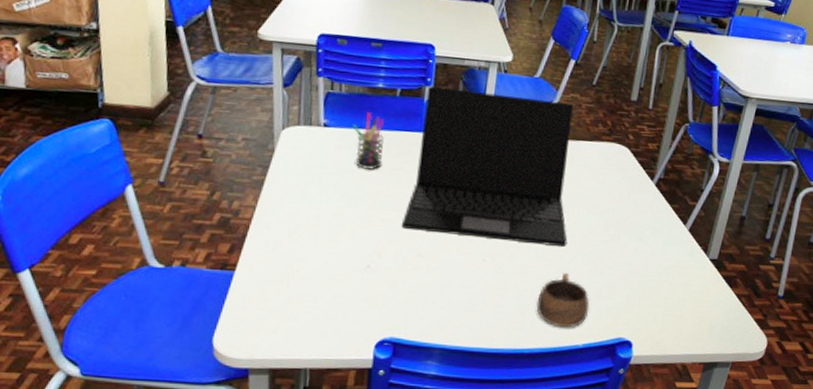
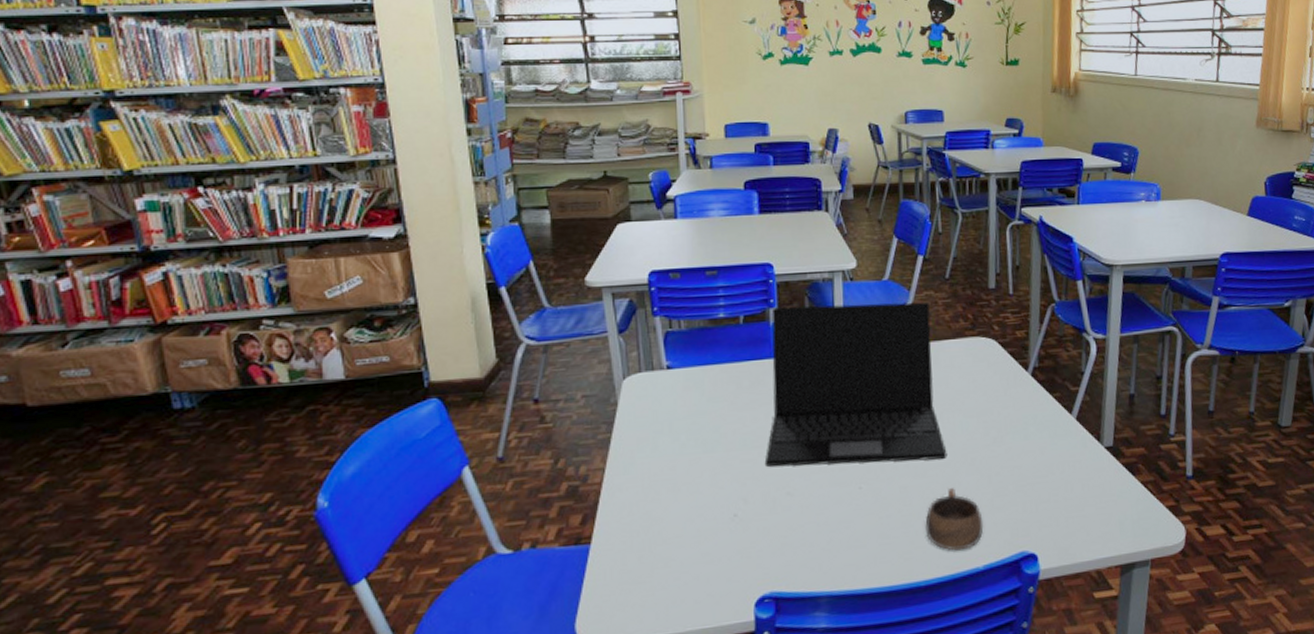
pen holder: present [352,112,384,171] -> none [697,346,735,409]

